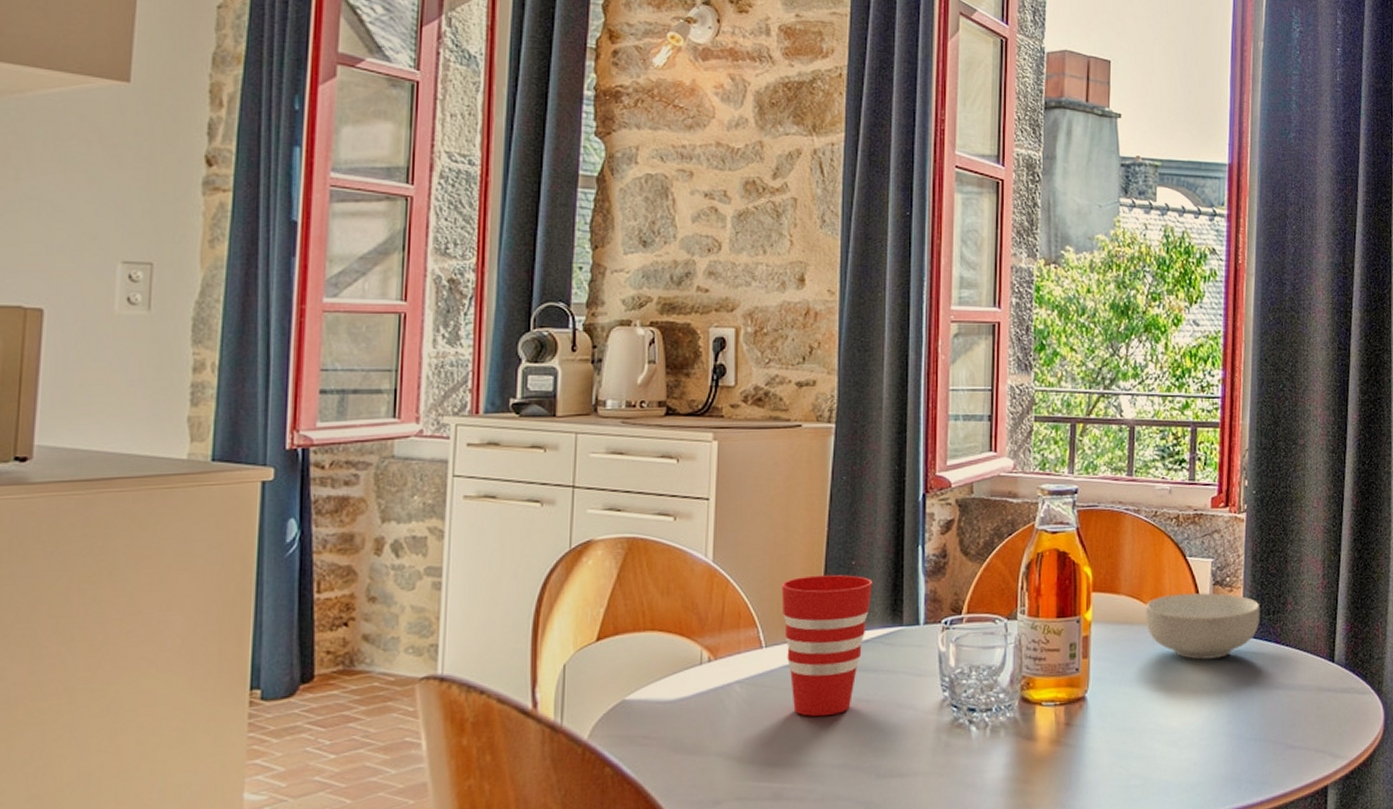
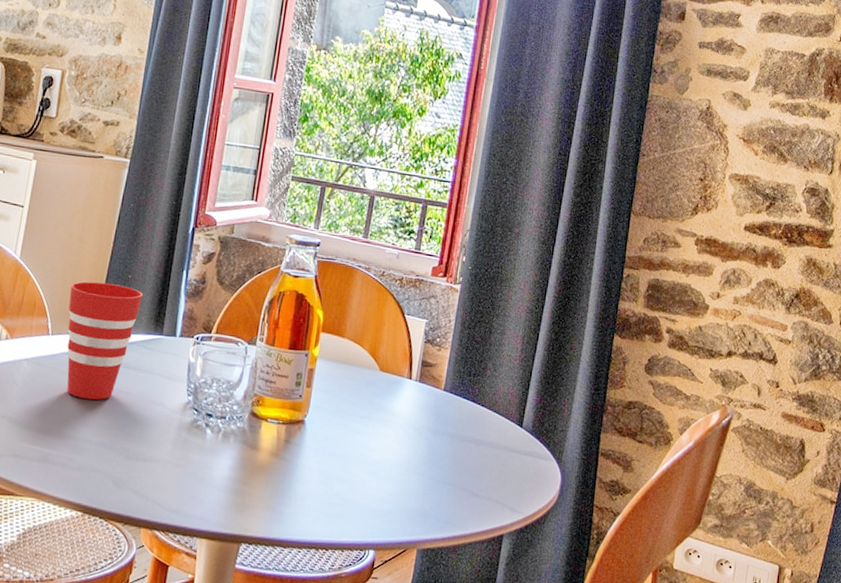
cereal bowl: present [1145,593,1261,660] -> none [363,345,463,407]

